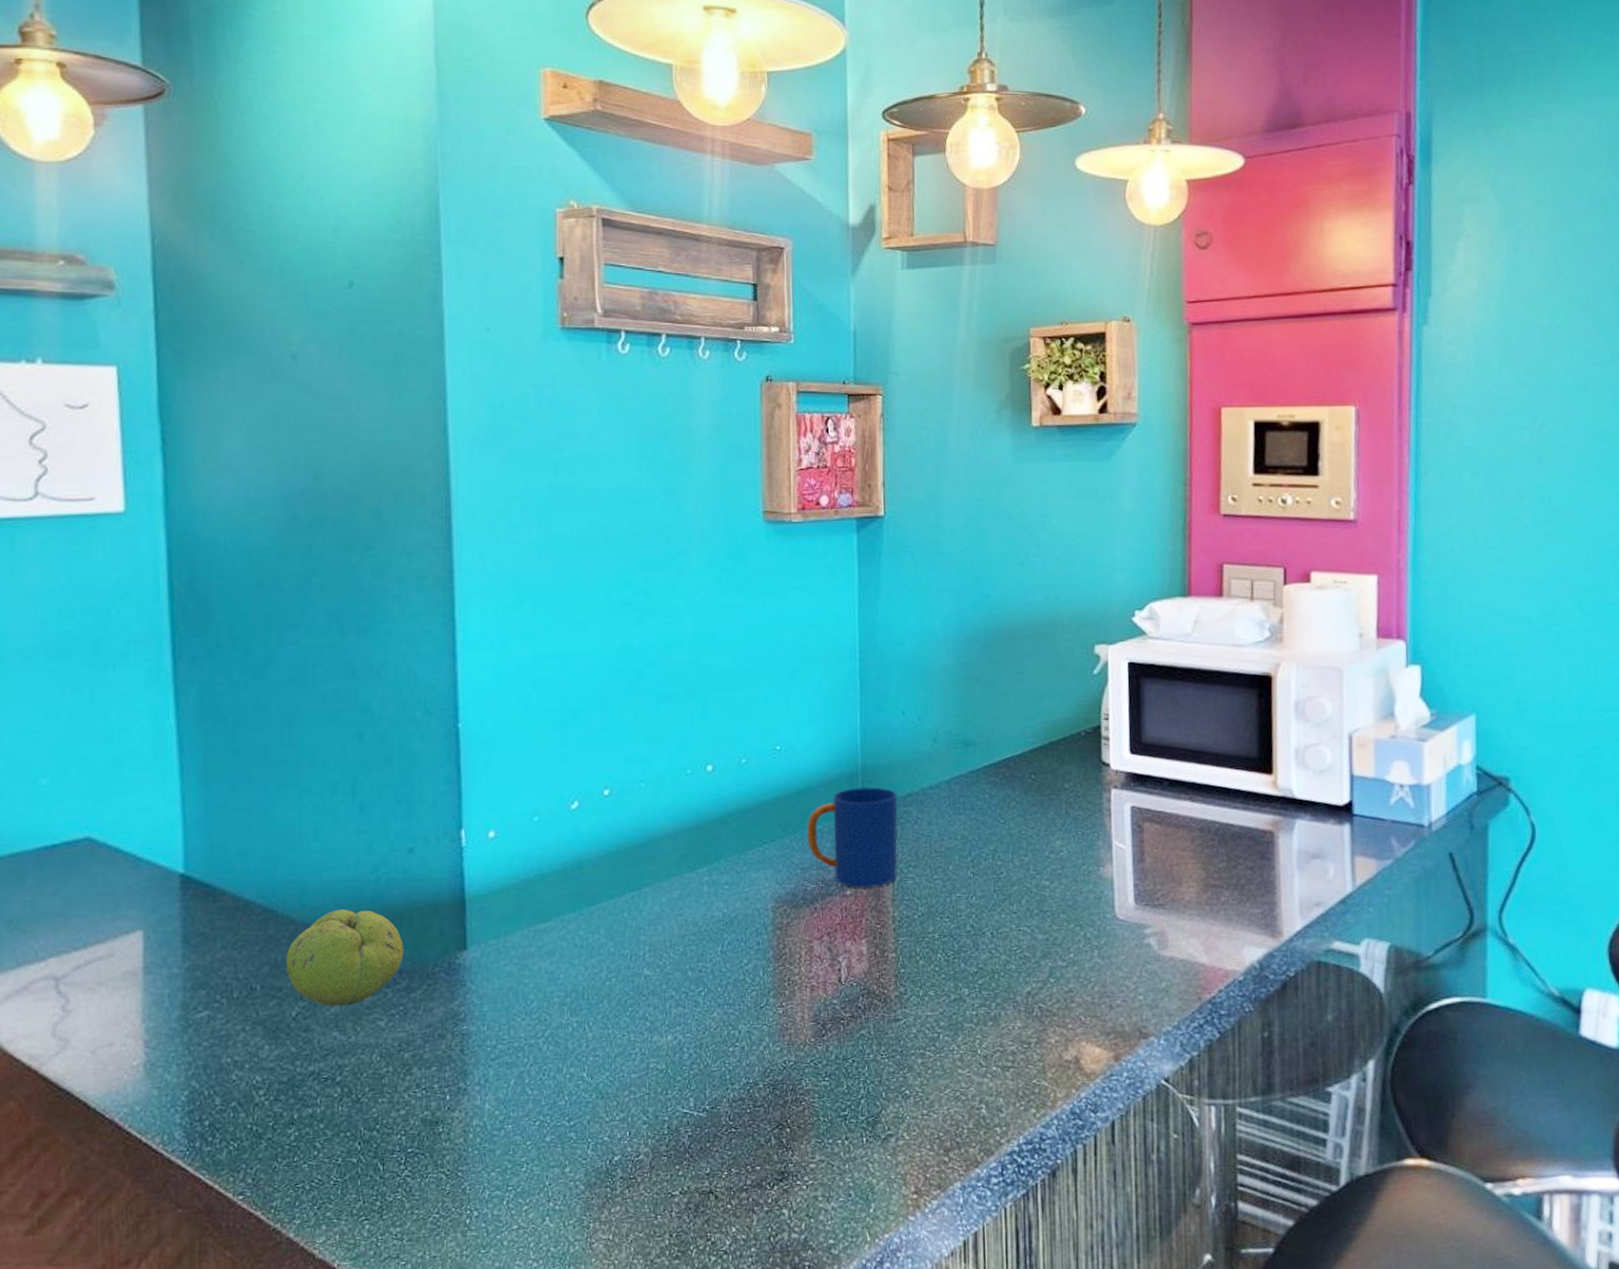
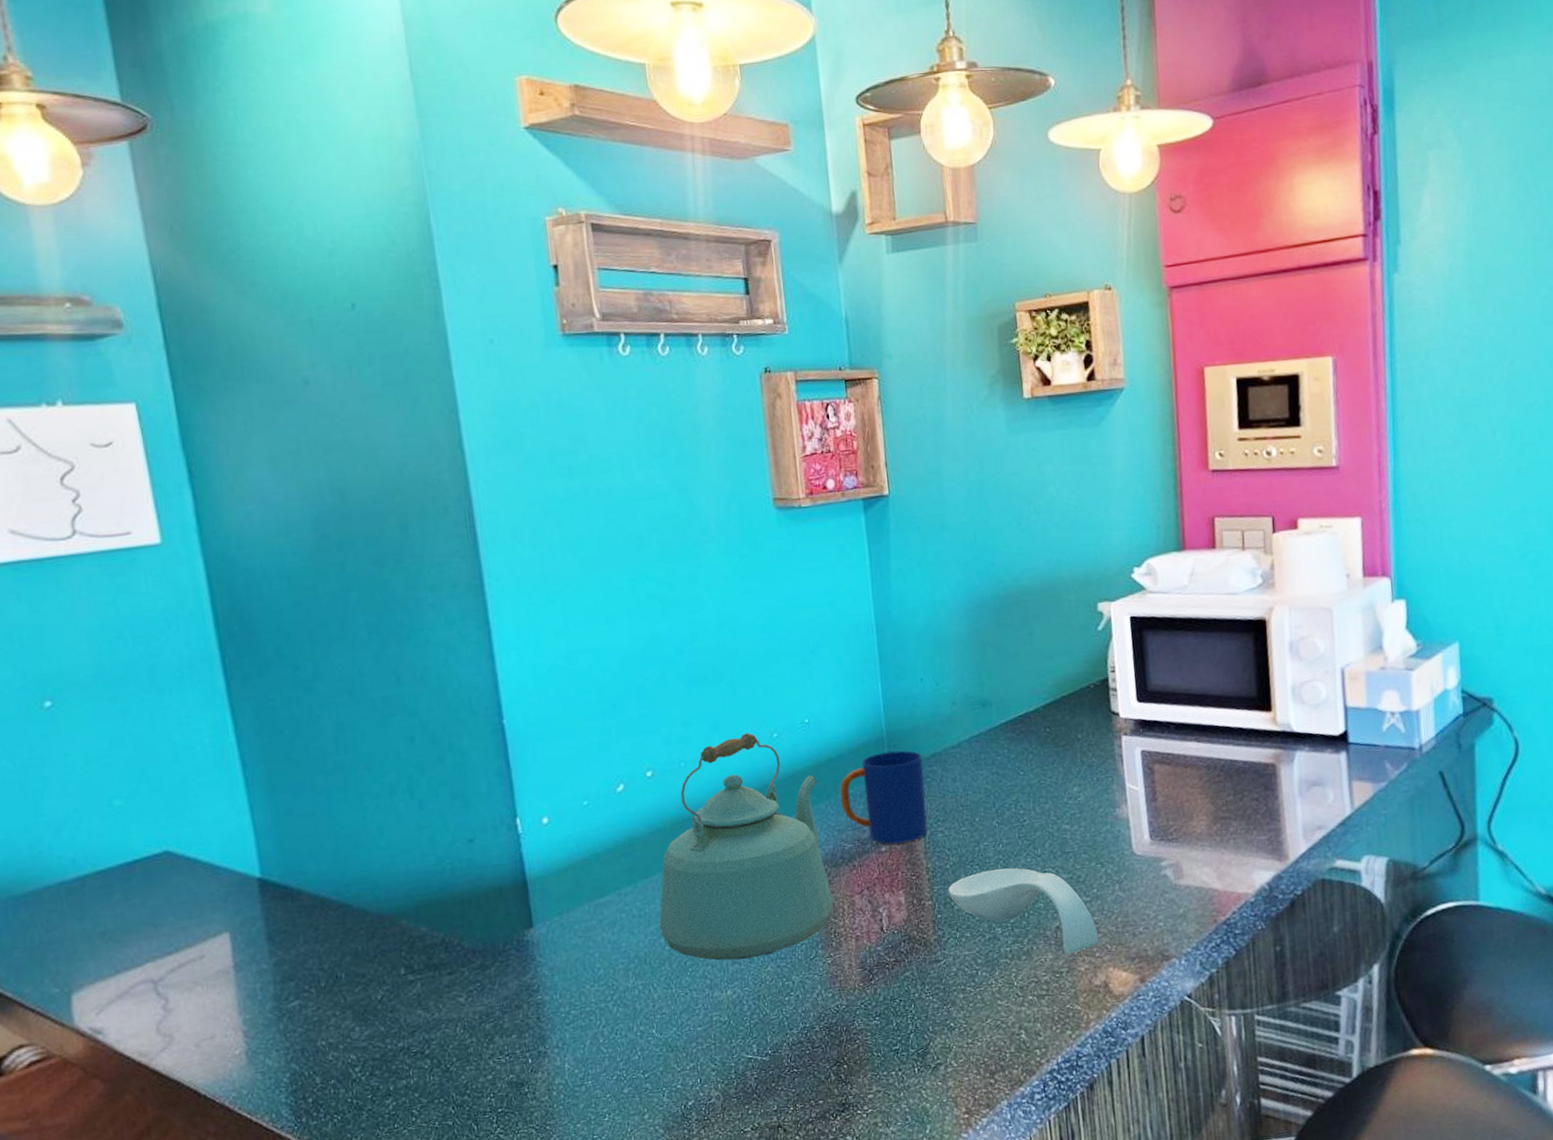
fruit: present [285,909,404,1006] -> none [365,898,475,988]
kettle: none [601,756,791,1003] -> present [659,732,834,961]
spoon rest: none [914,923,1073,1024] -> present [948,867,1099,955]

